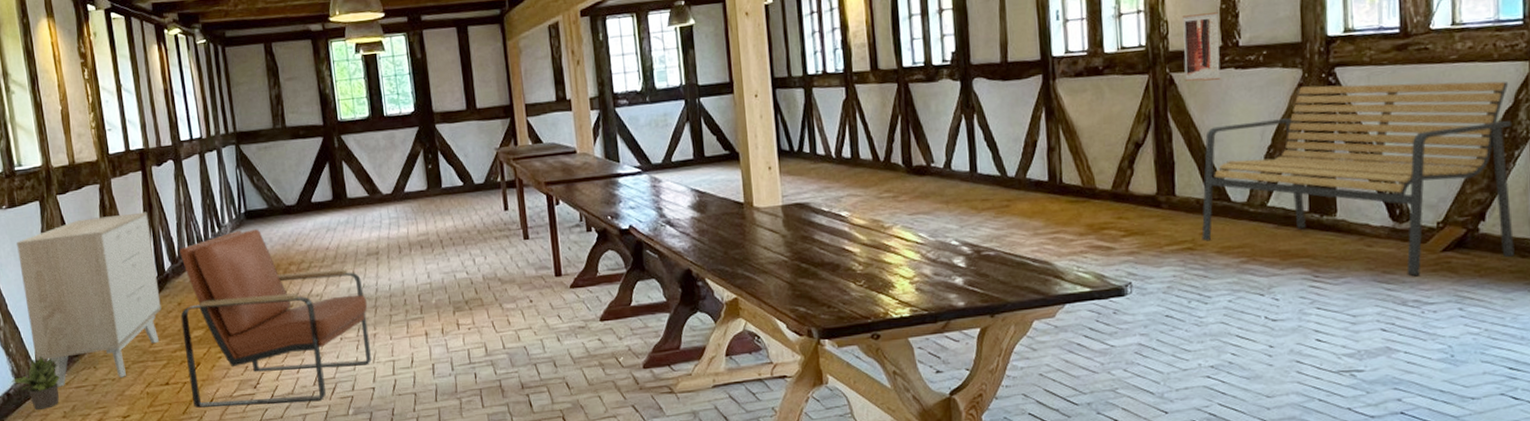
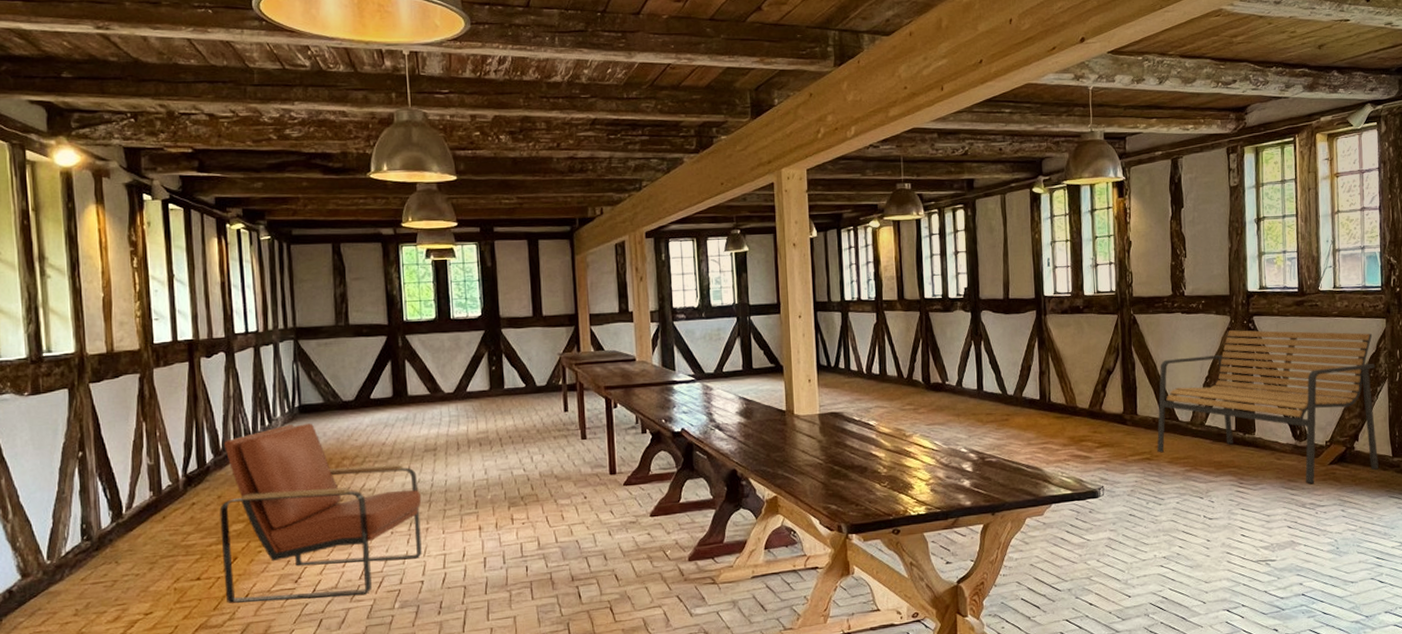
potted plant: present [12,355,60,410] -> none [16,550,76,608]
sideboard: present [16,211,162,387] -> none [37,403,199,584]
wall art: present [1182,11,1221,82] -> none [1143,267,1171,323]

